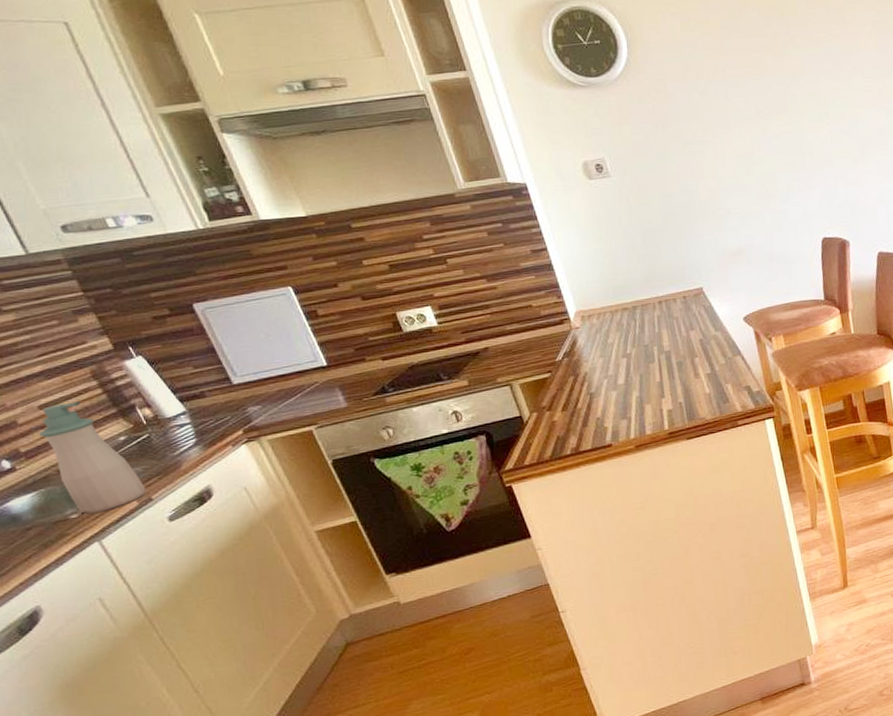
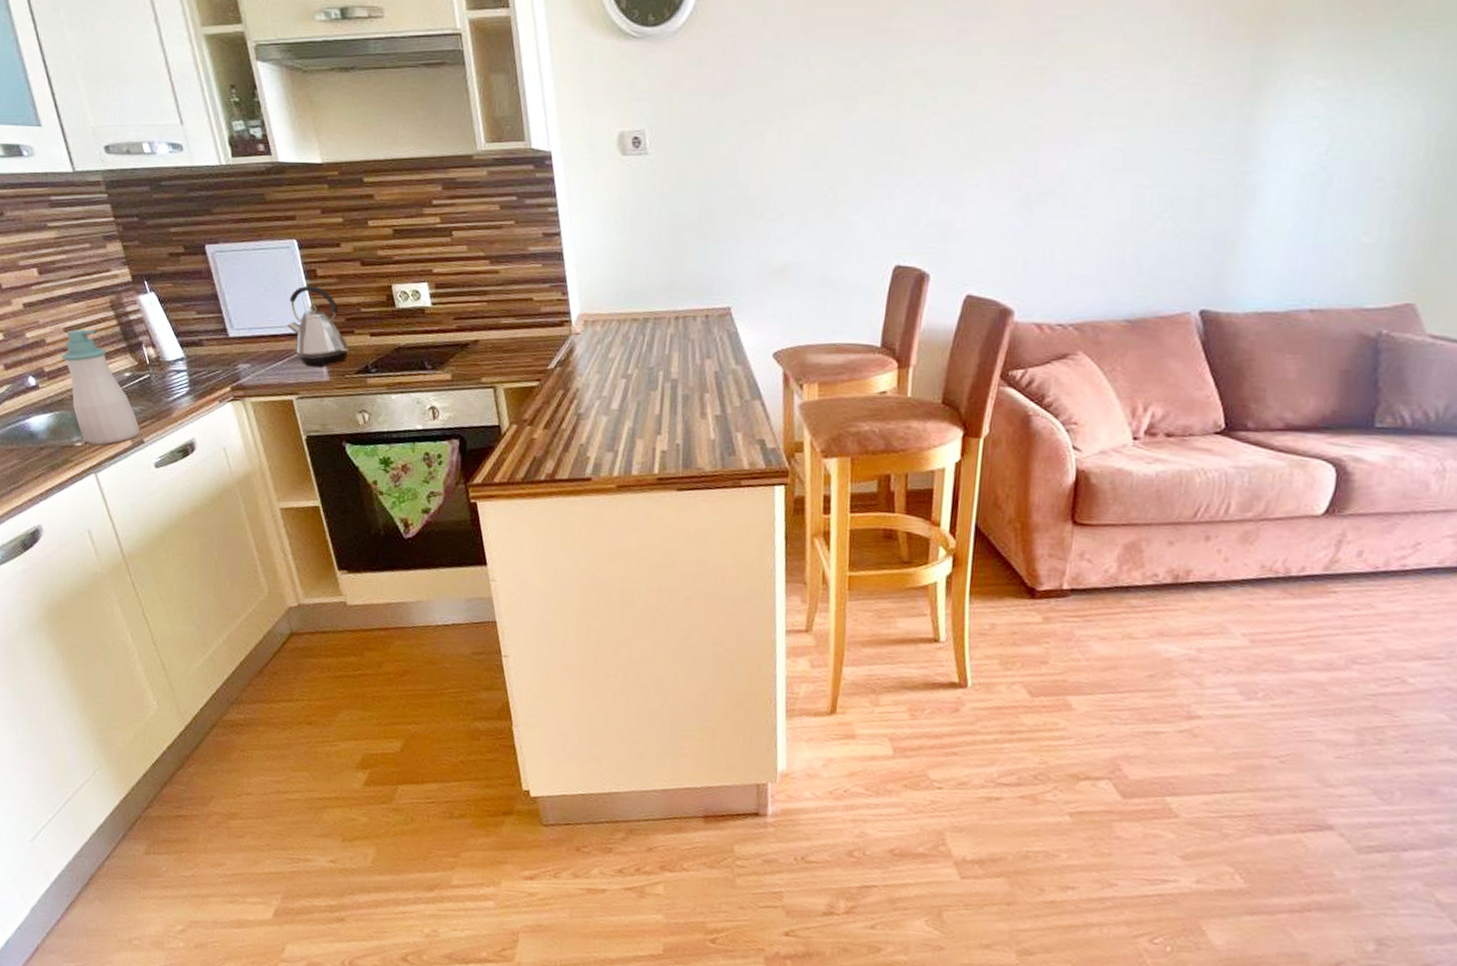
kettle: none [293,324,364,398] -> present [286,285,350,367]

